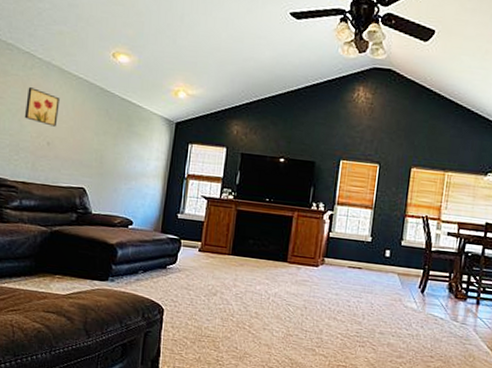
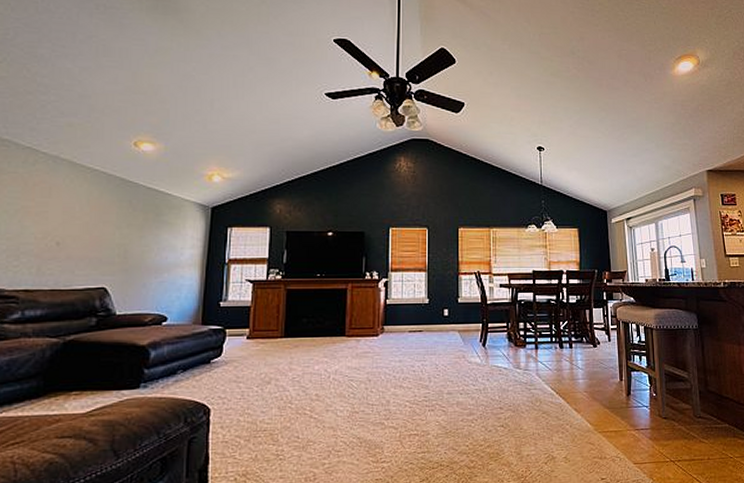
wall art: present [24,87,60,127] -> none [26,185,71,225]

